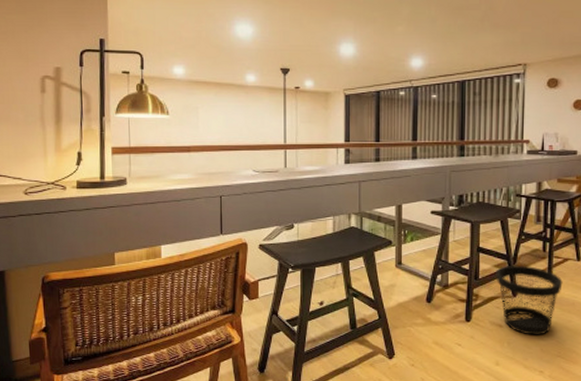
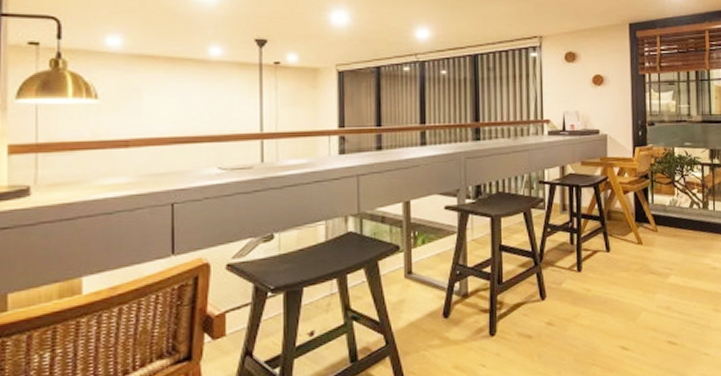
wastebasket: present [496,266,563,335] -> none [521,262,593,344]

